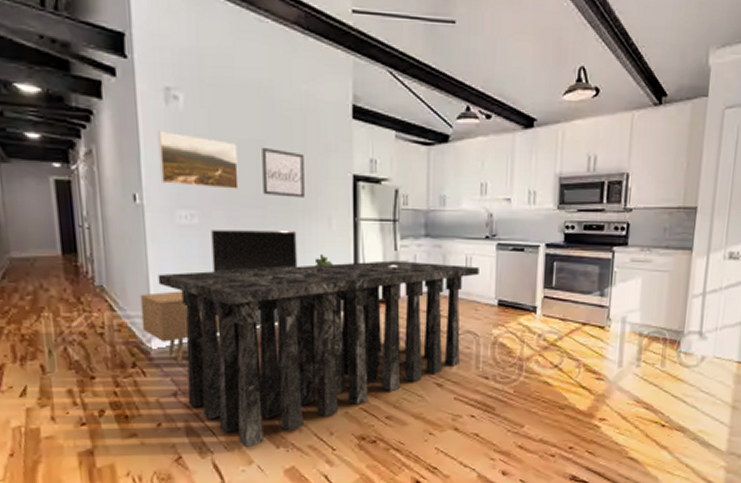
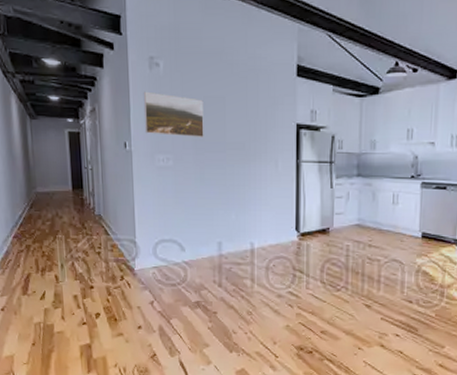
media console: present [140,230,344,361] -> none [127,170,287,277]
dining table: present [157,260,479,448] -> none [141,196,405,351]
wall art: present [262,147,305,198] -> none [223,102,256,144]

